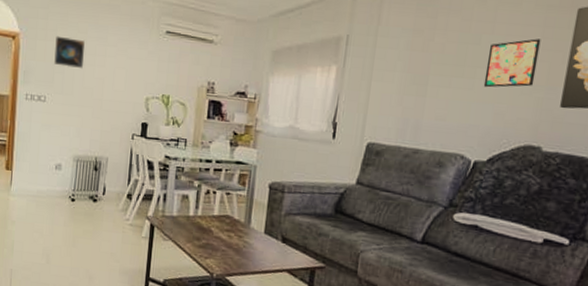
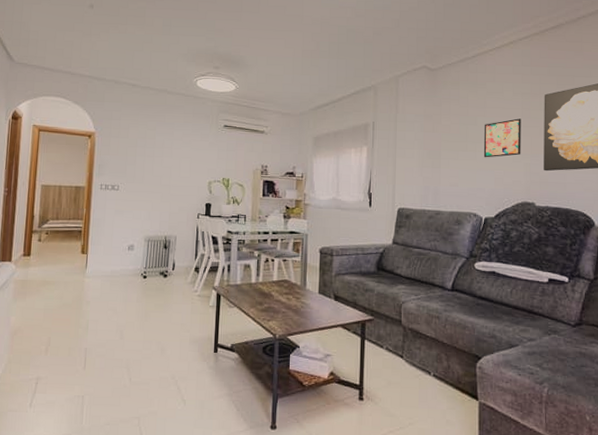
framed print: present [54,35,86,69] -> none [126,133,154,161]

